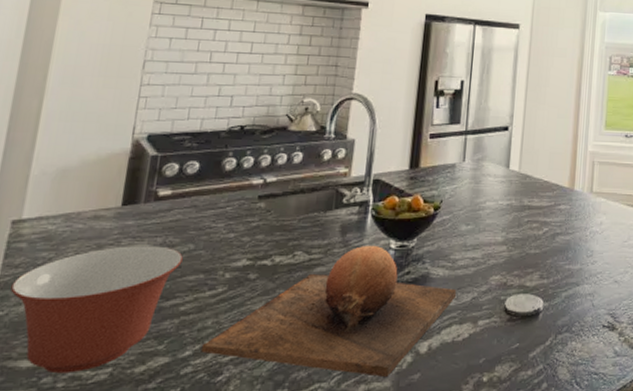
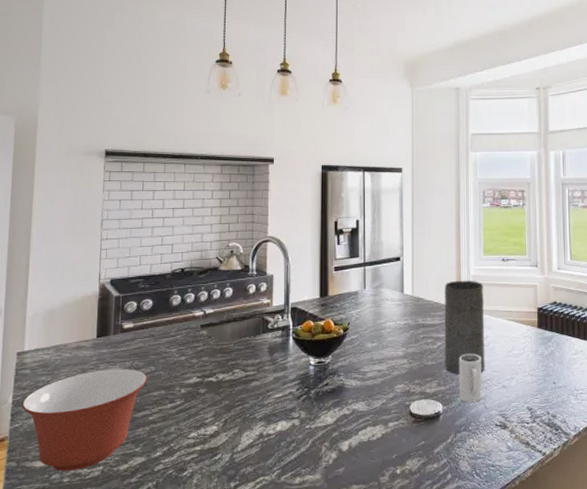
chopping board: present [201,245,457,377] -> none [168,362,369,471]
vase: none [549,156,602,266] -> present [444,280,485,375]
mug: none [563,242,592,299] -> present [459,354,481,402]

